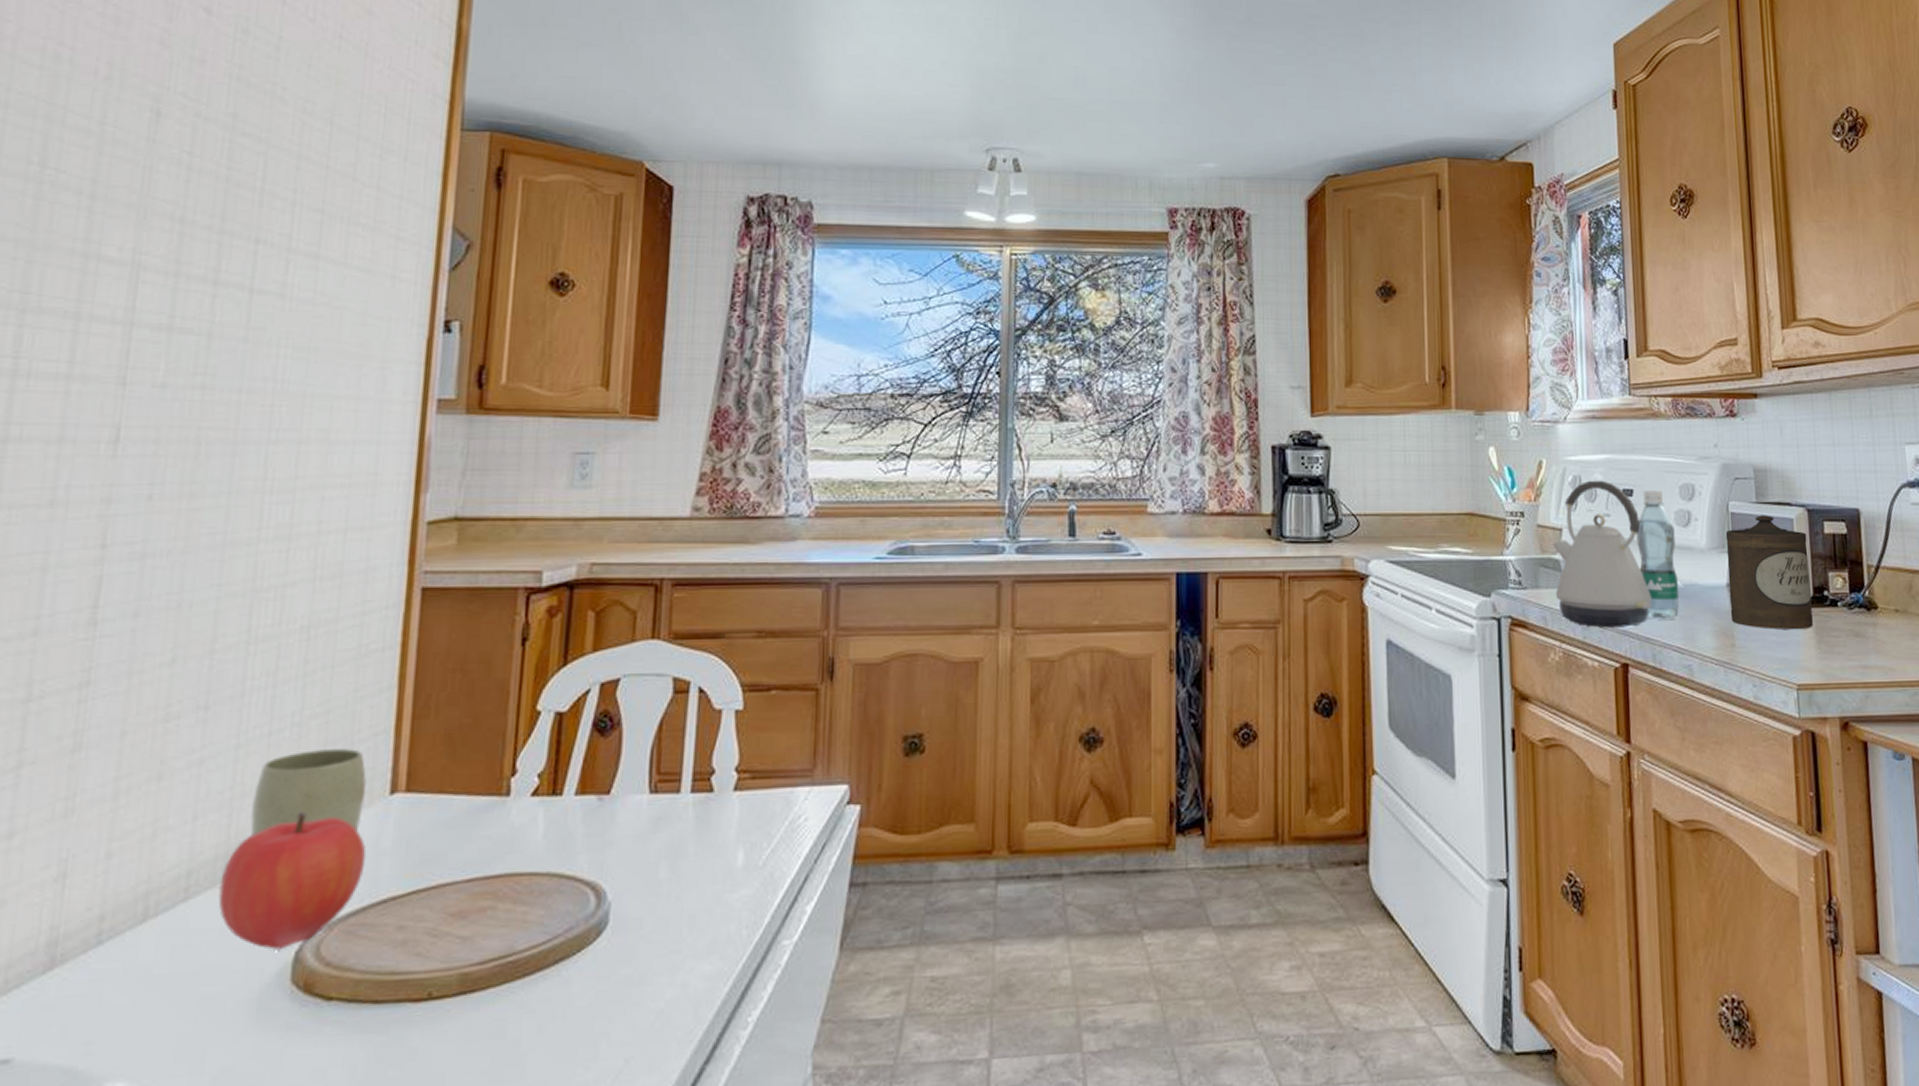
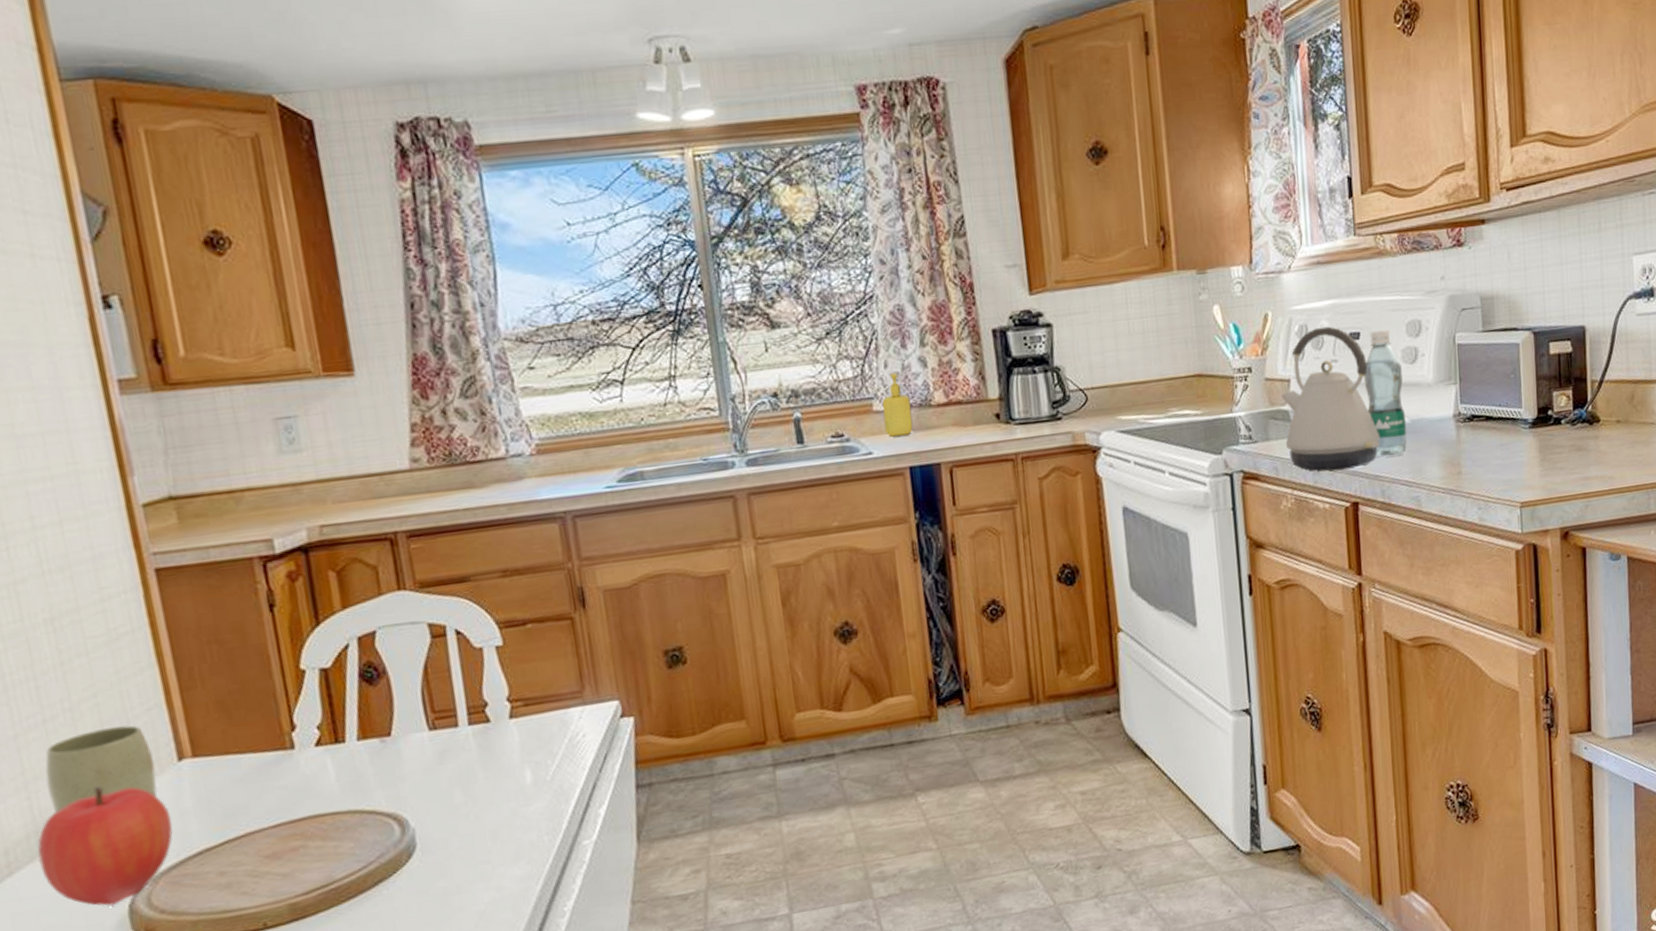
soap dispenser: none [1157,477,1184,540] -> present [882,373,913,437]
canister: present [1725,515,1813,631] -> none [1452,342,1537,454]

